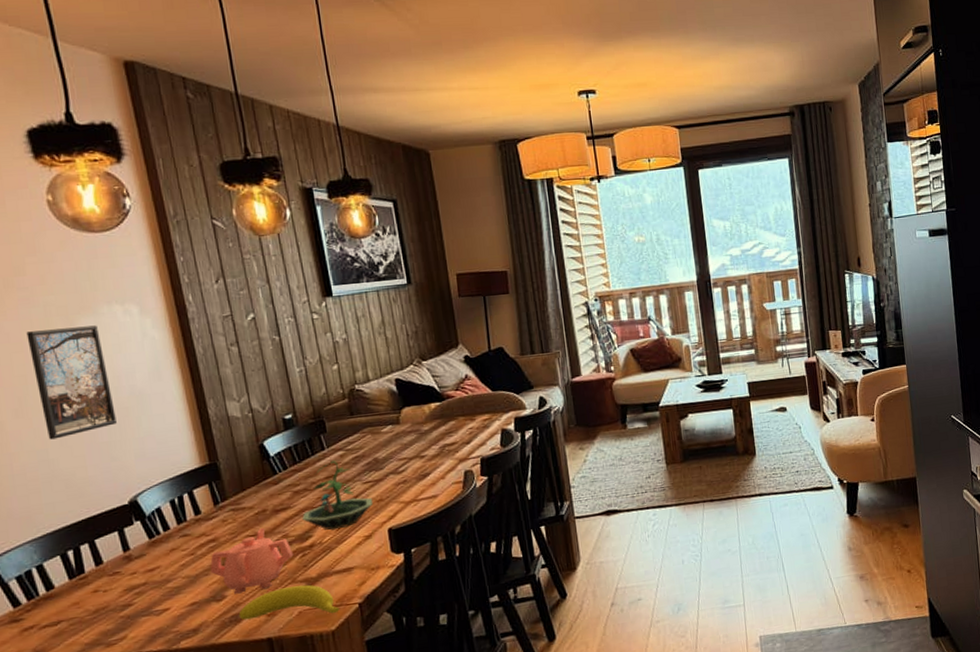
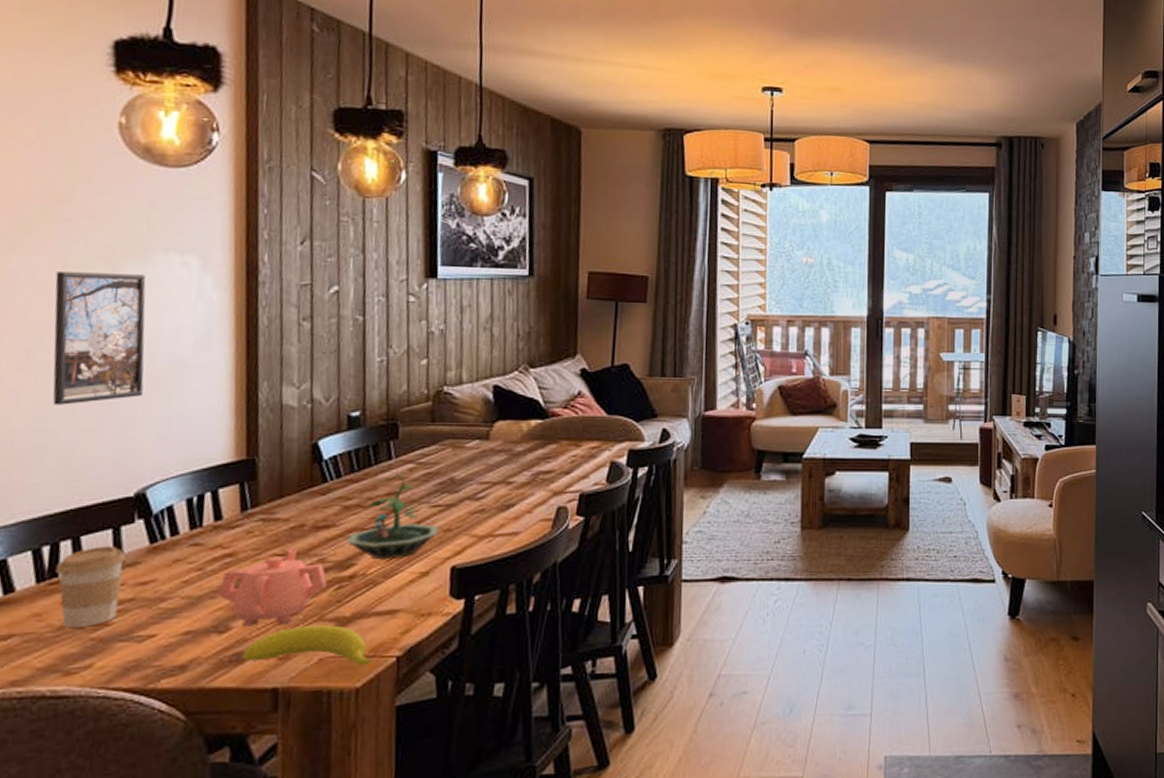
coffee cup: none [81,544,136,611] -> present [55,546,125,628]

